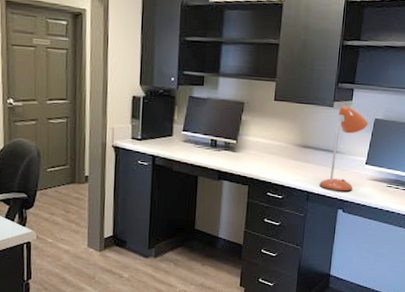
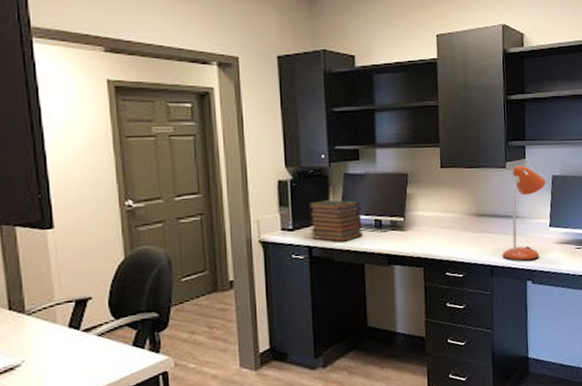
book stack: none [155,117,201,155] -> present [308,200,363,242]

